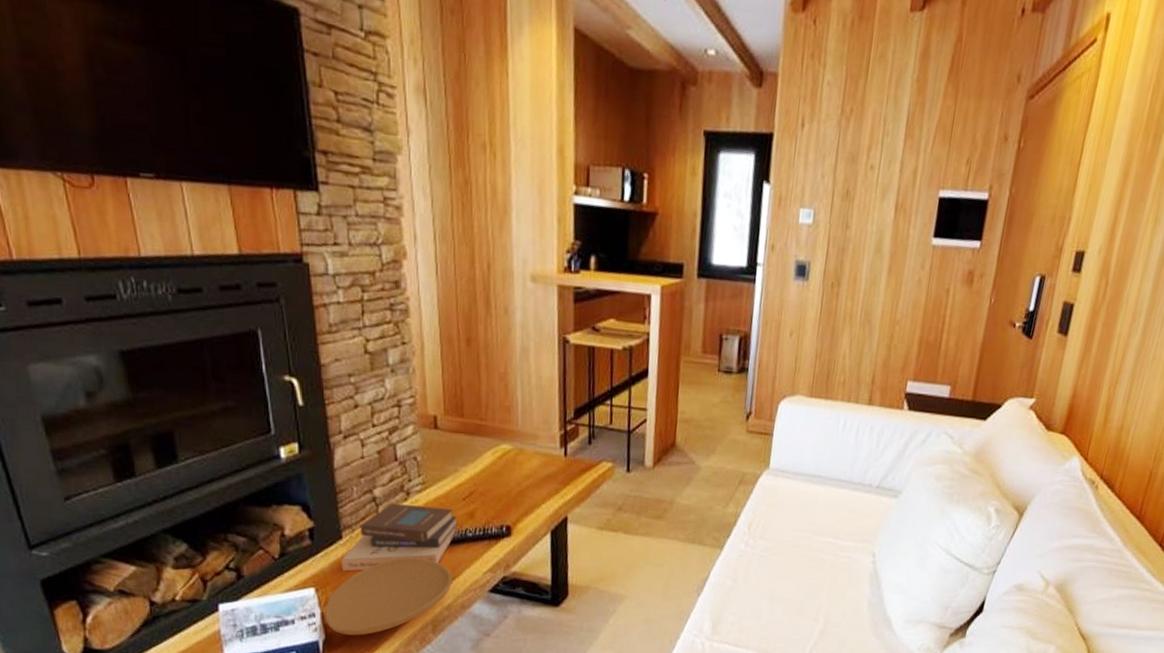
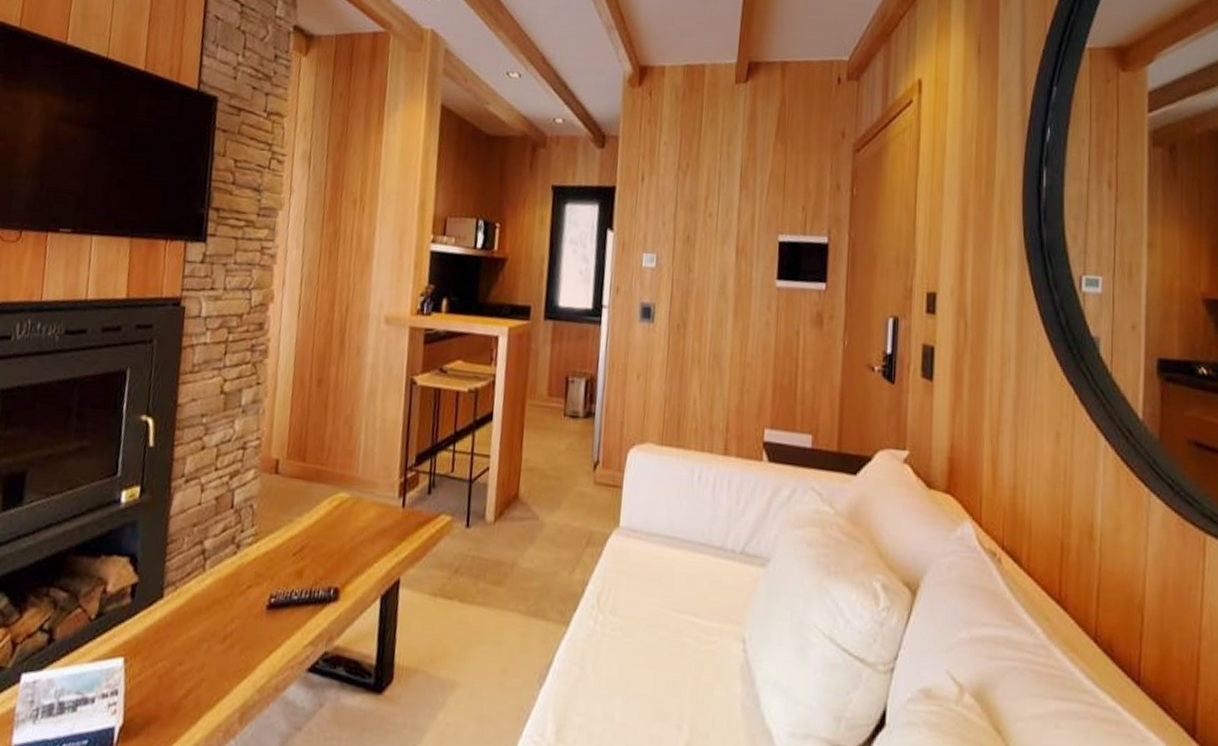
decorative bowl: present [325,557,453,636] -> none [127,622,270,723]
books: present [341,503,458,572] -> none [156,556,285,639]

